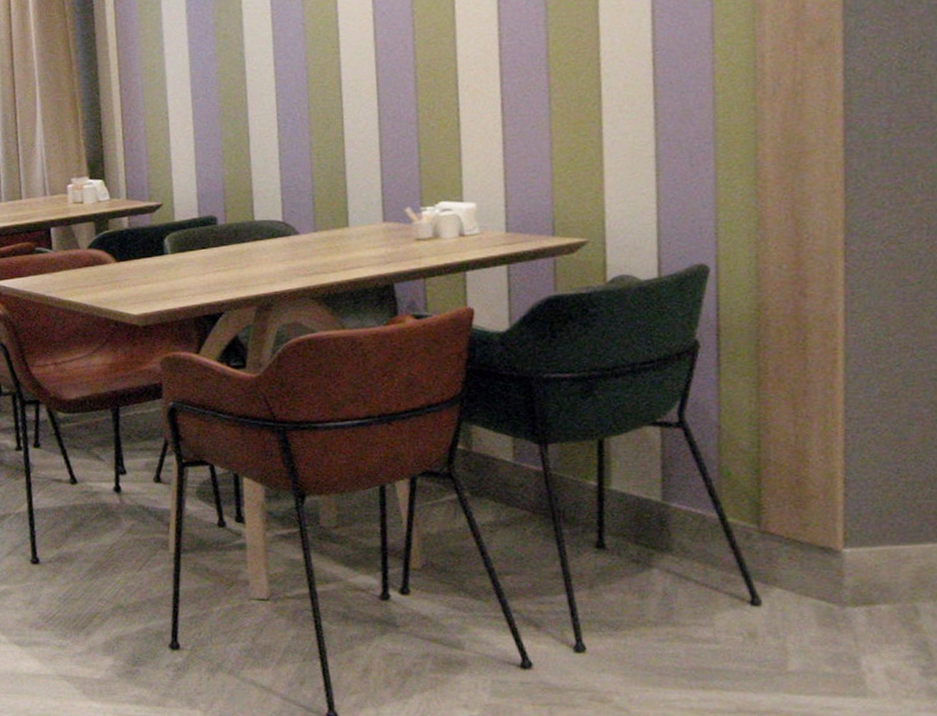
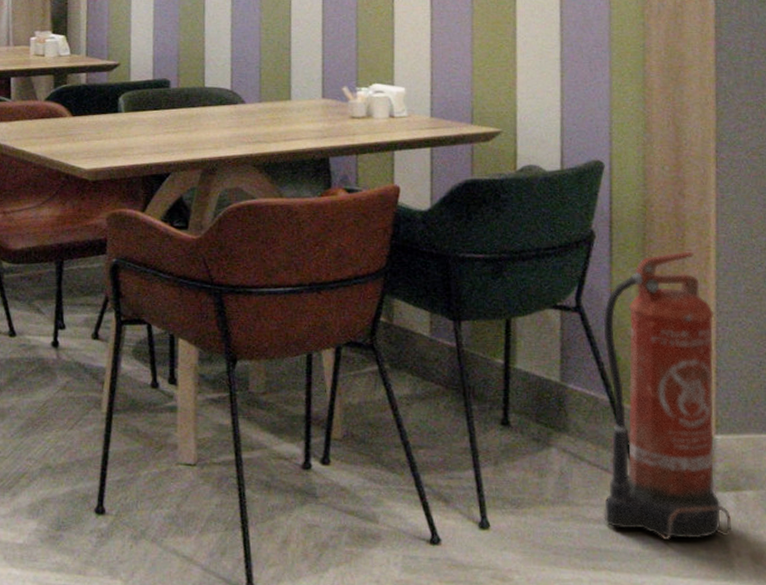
fire extinguisher: none [710,355,864,657] -> present [603,251,733,540]

